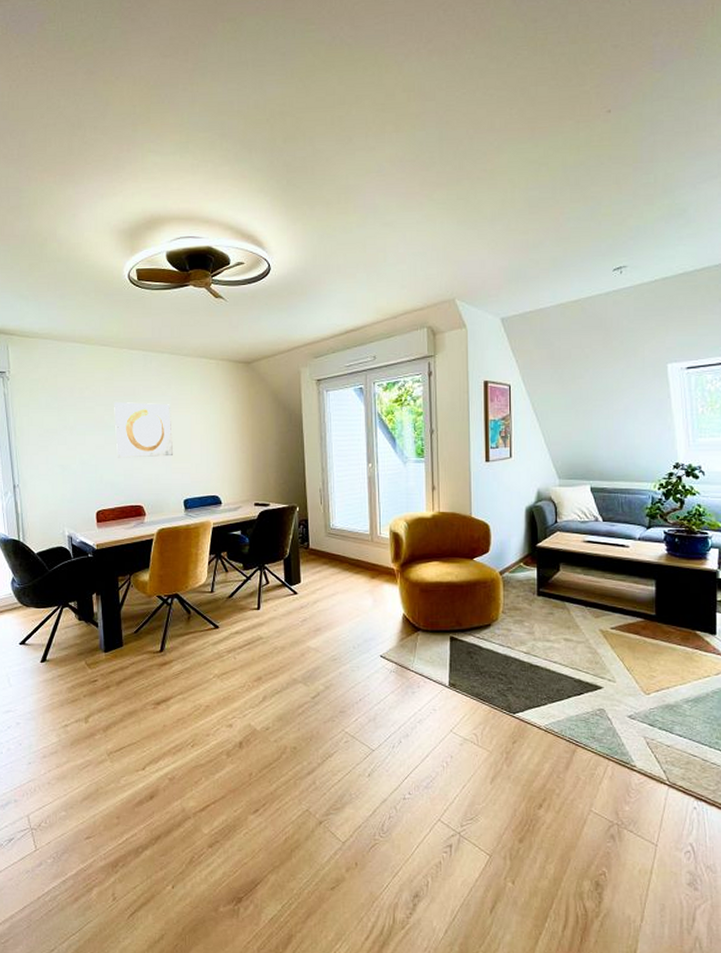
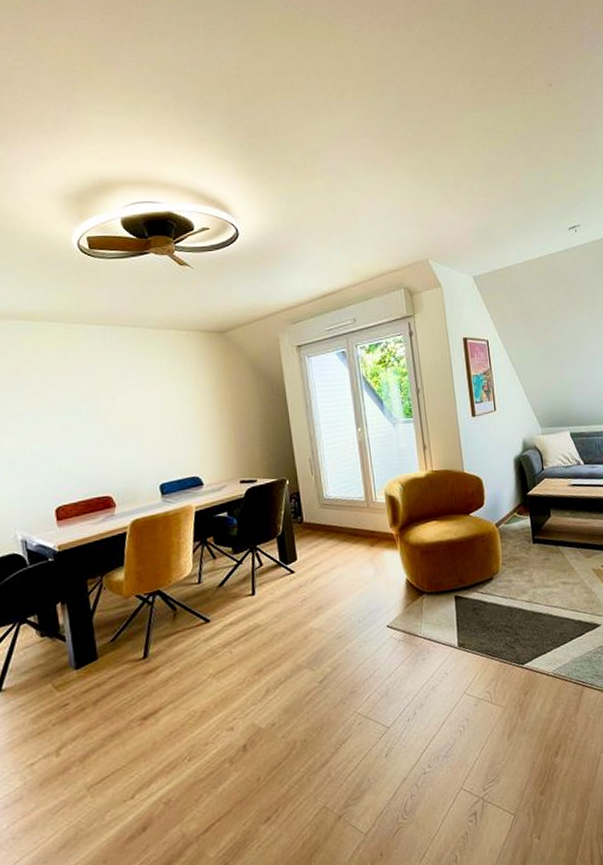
wall art: present [114,402,174,458] -> none [69,381,145,446]

